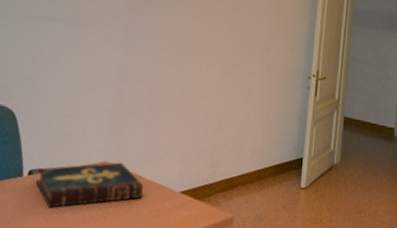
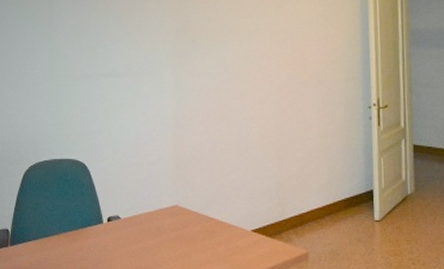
book: present [35,162,143,208] -> none [115,205,215,251]

